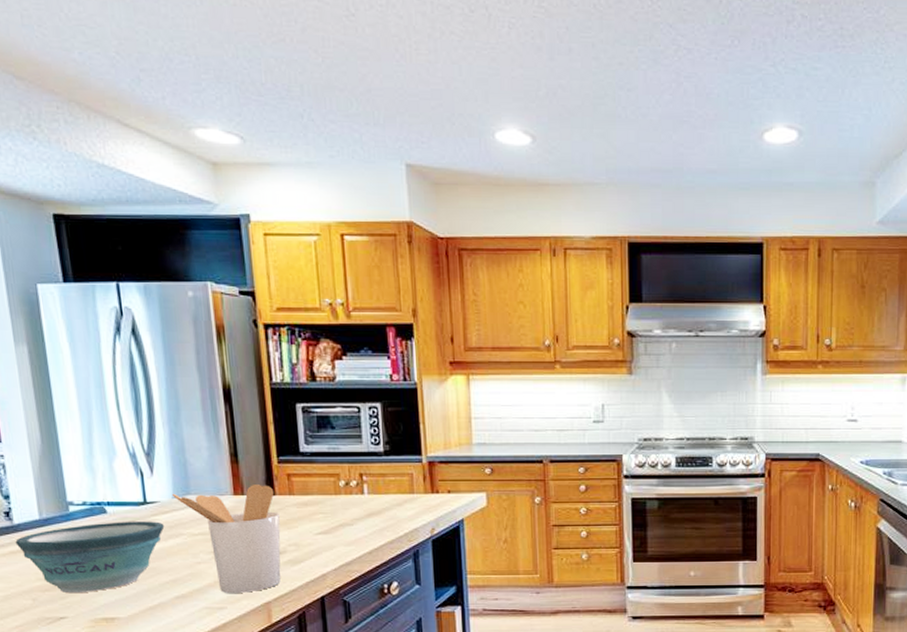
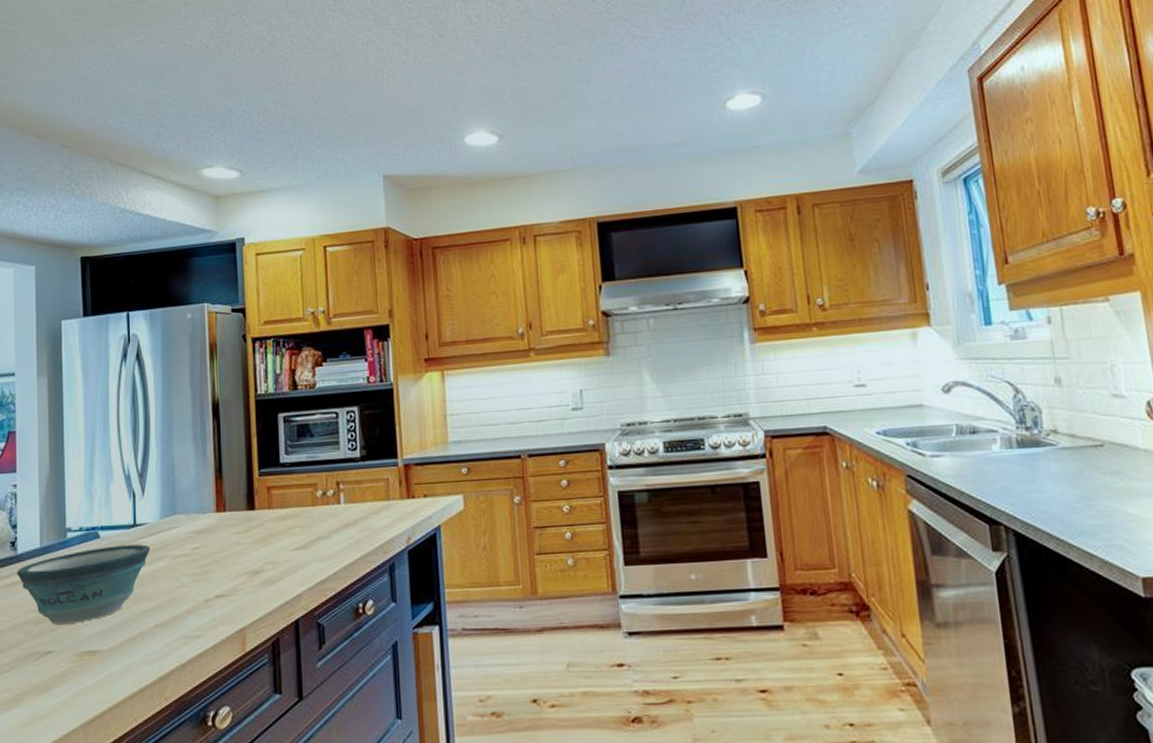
utensil holder: present [171,485,281,593] -> none [159,500,259,619]

